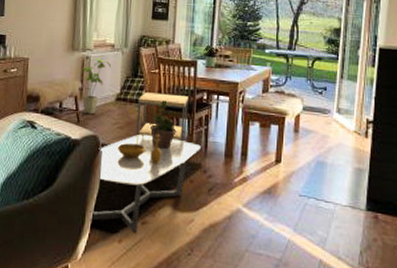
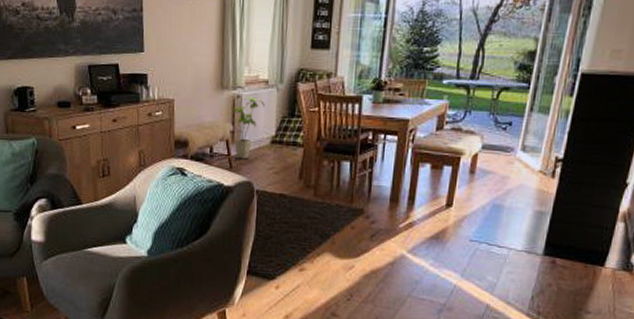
coffee table: present [89,135,201,234] -> none [245,180,364,280]
decorative bowl: present [117,133,162,164] -> none [272,178,322,211]
side table: present [136,92,189,169] -> none [293,133,352,215]
potted plant: present [149,100,177,149] -> none [308,141,338,194]

